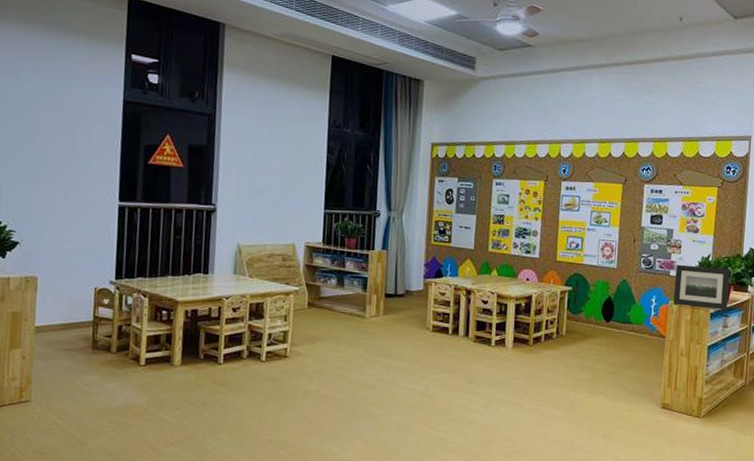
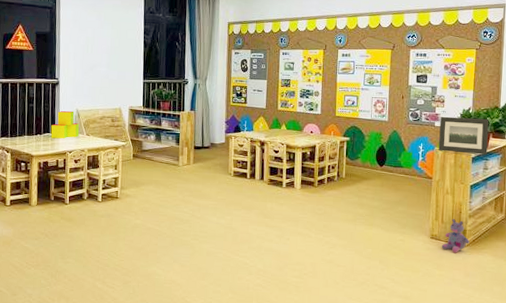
toy blocks: none [202,245,241,281] -> present [50,110,80,139]
toy: none [673,385,705,426] -> present [441,219,469,253]

